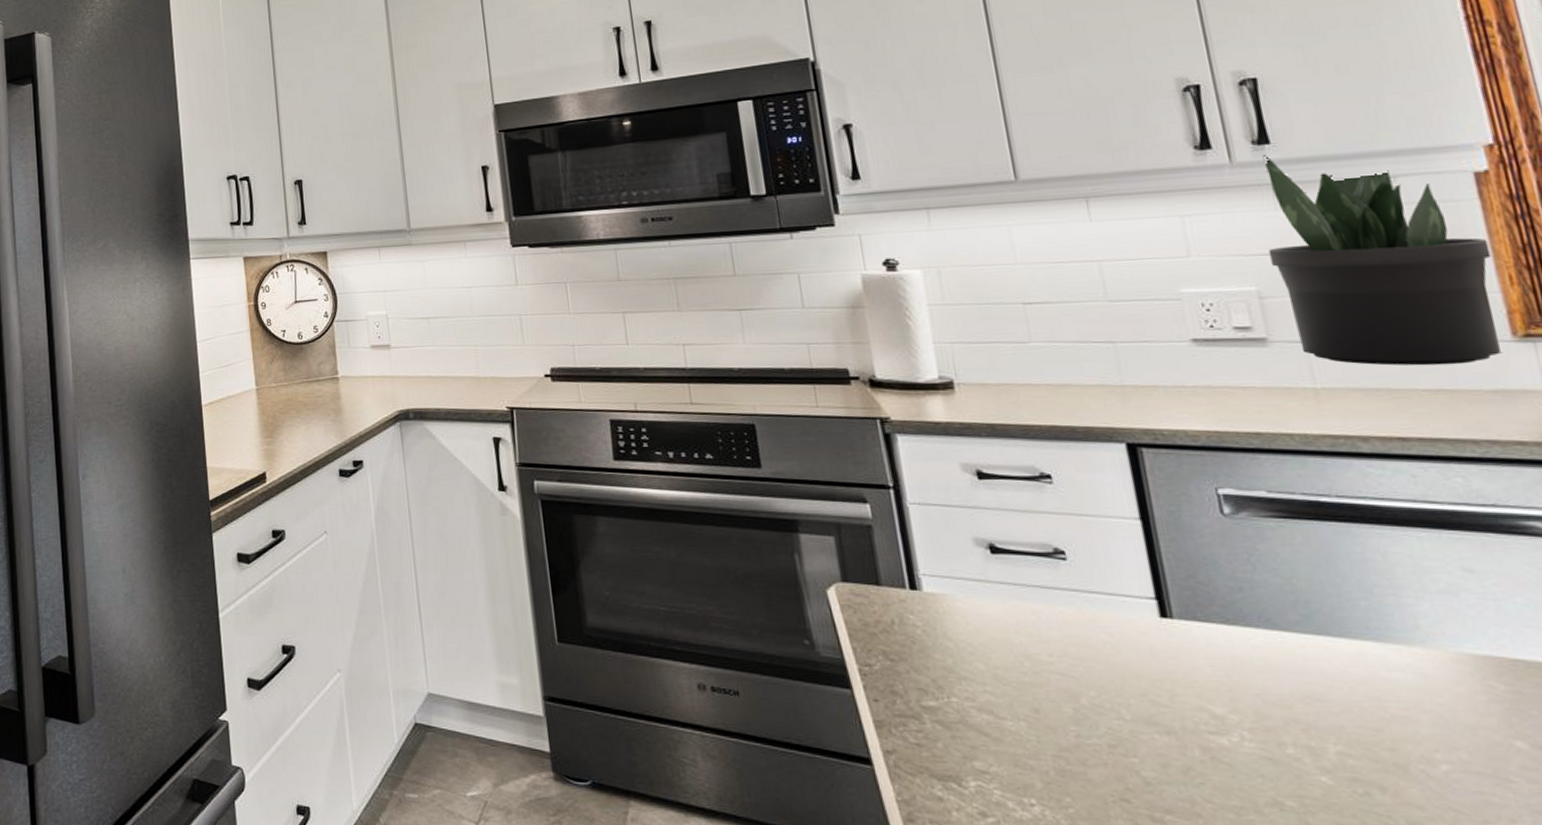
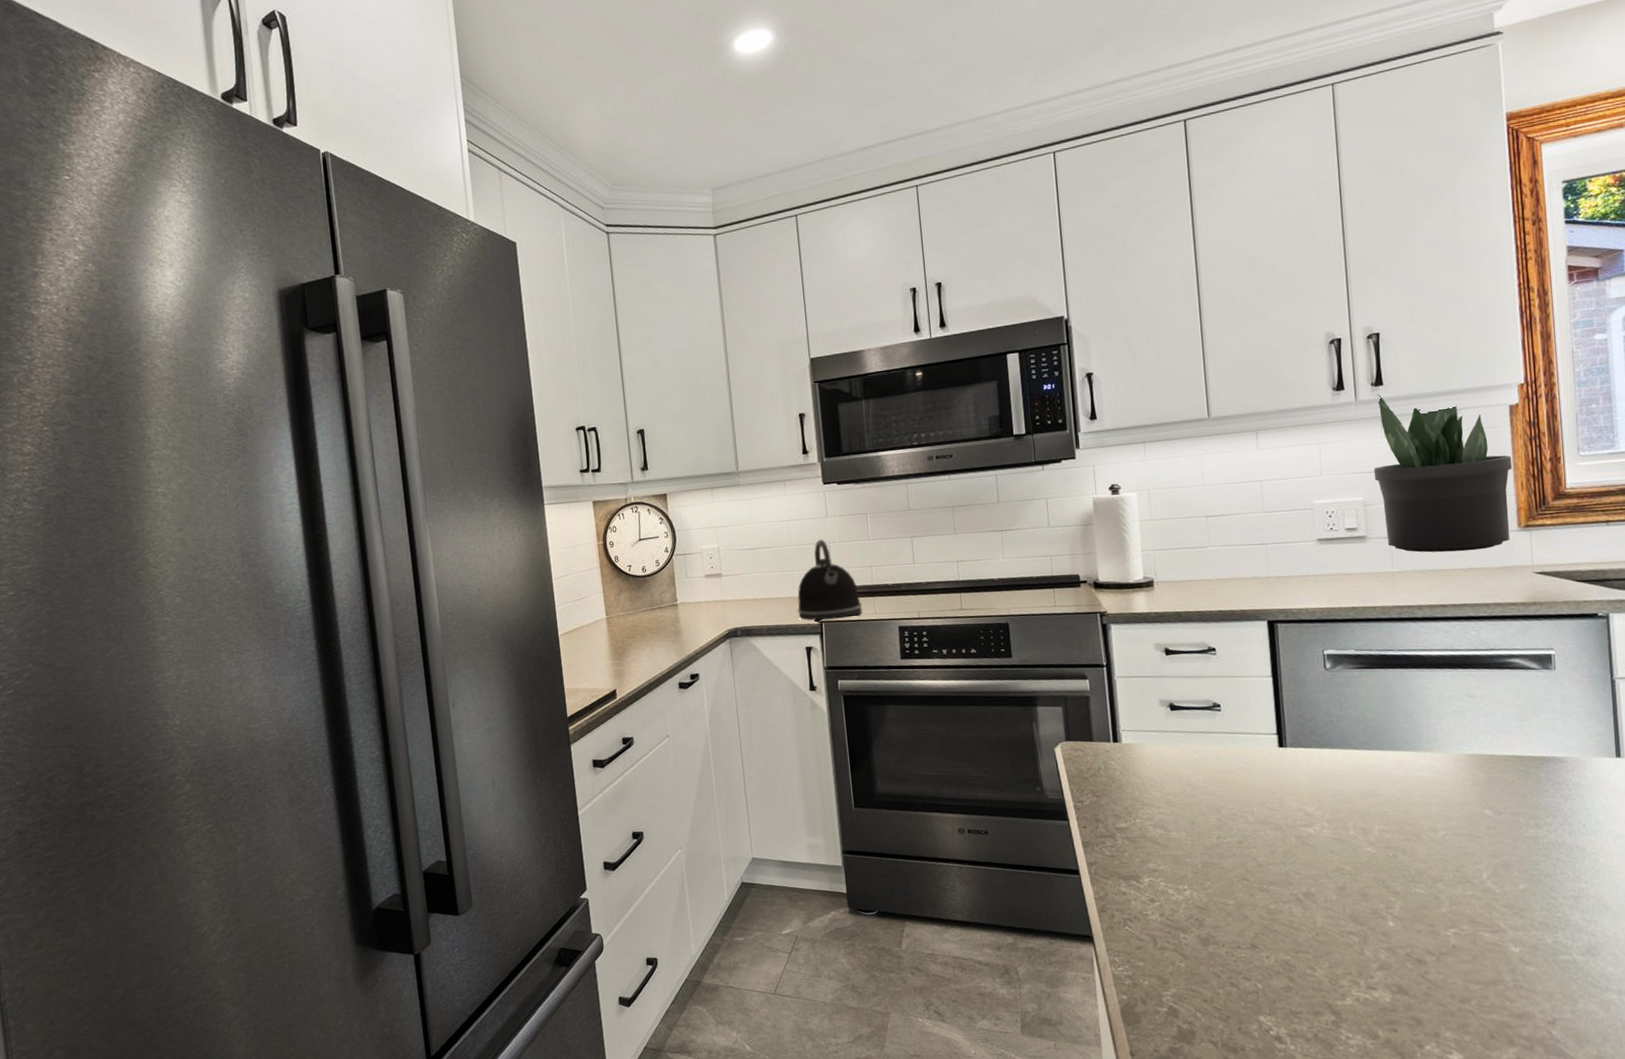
kettle: none [481,310,563,408] -> present [797,539,863,621]

